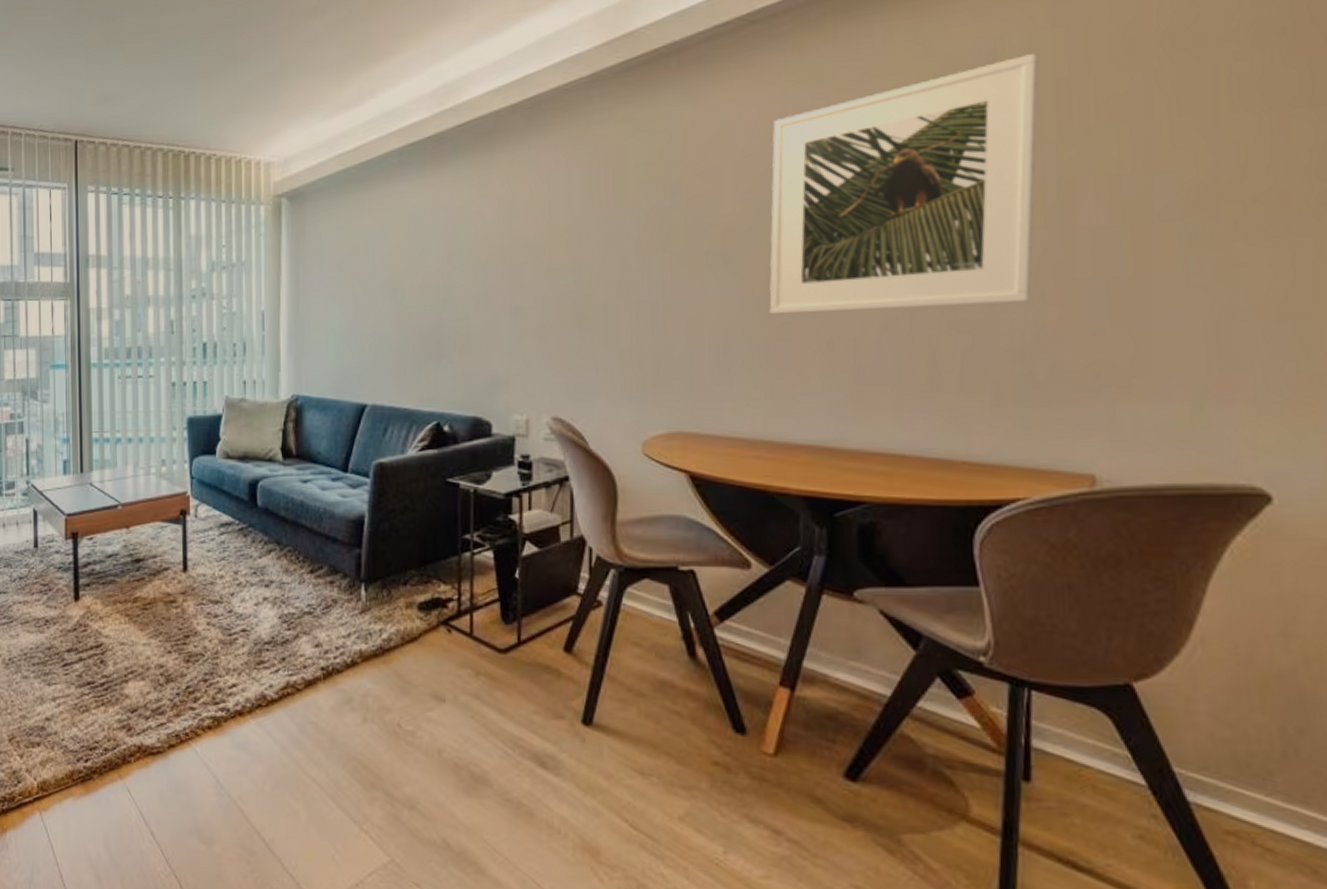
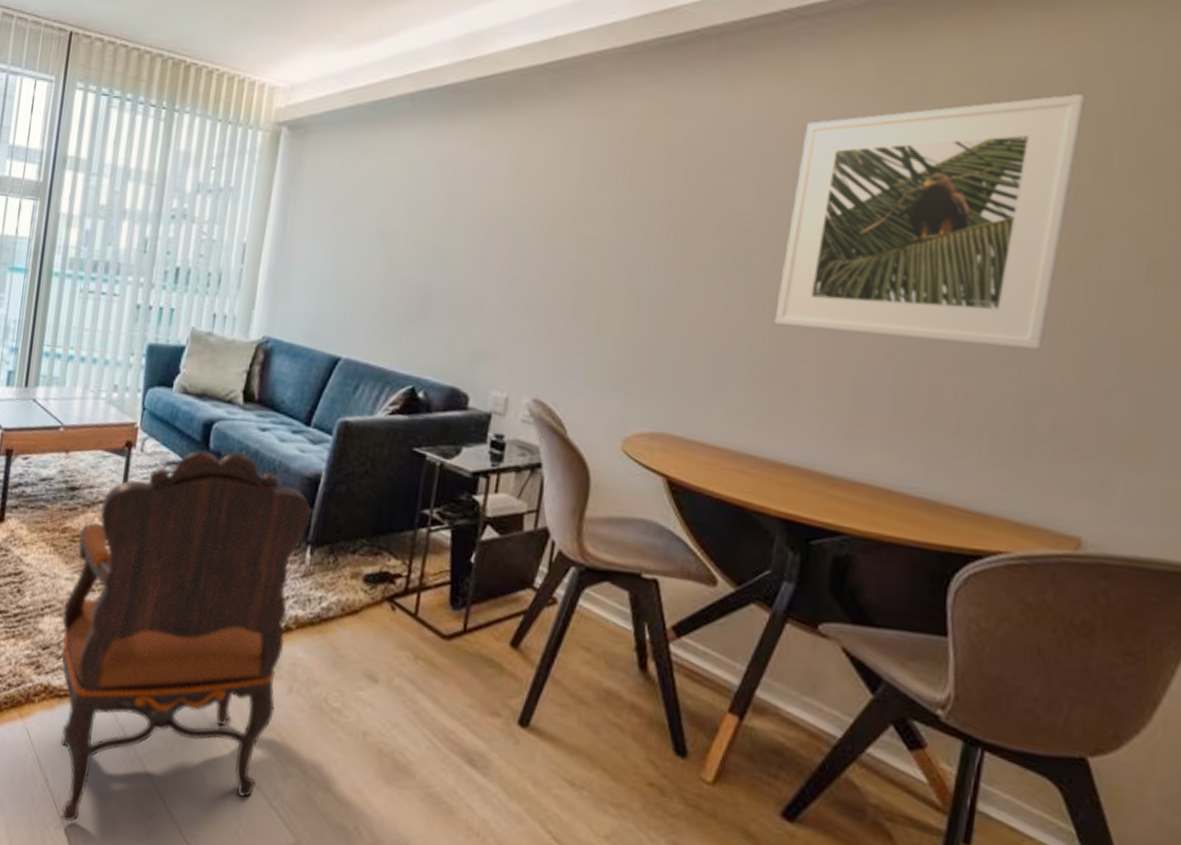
armchair: none [144,506,361,869] -> present [61,450,311,822]

